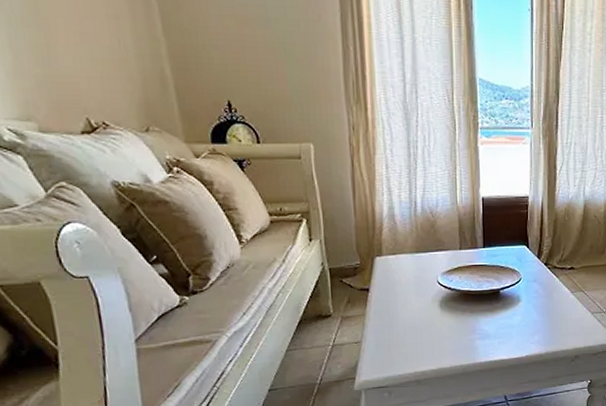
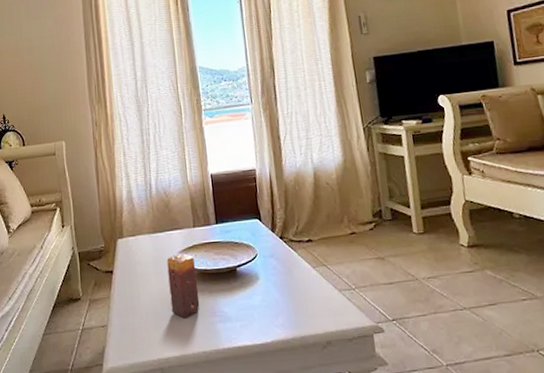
candle: none [429,274,461,336] -> present [167,253,200,318]

